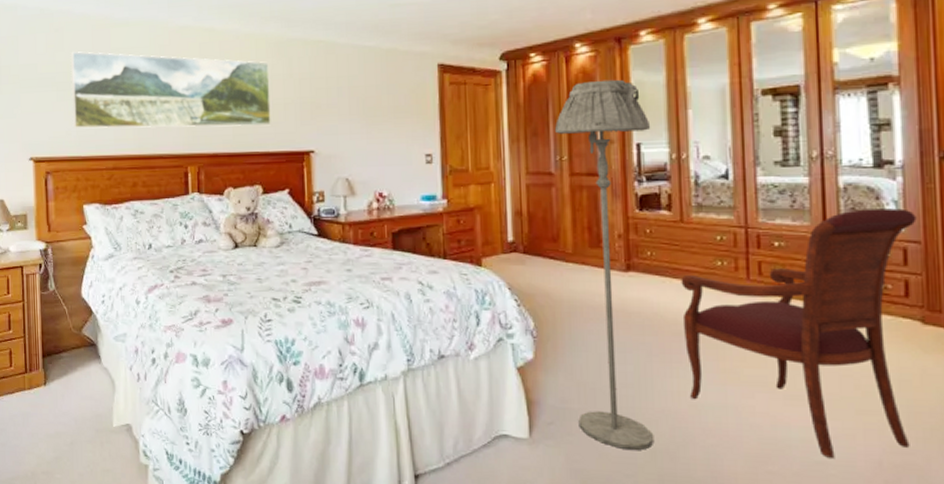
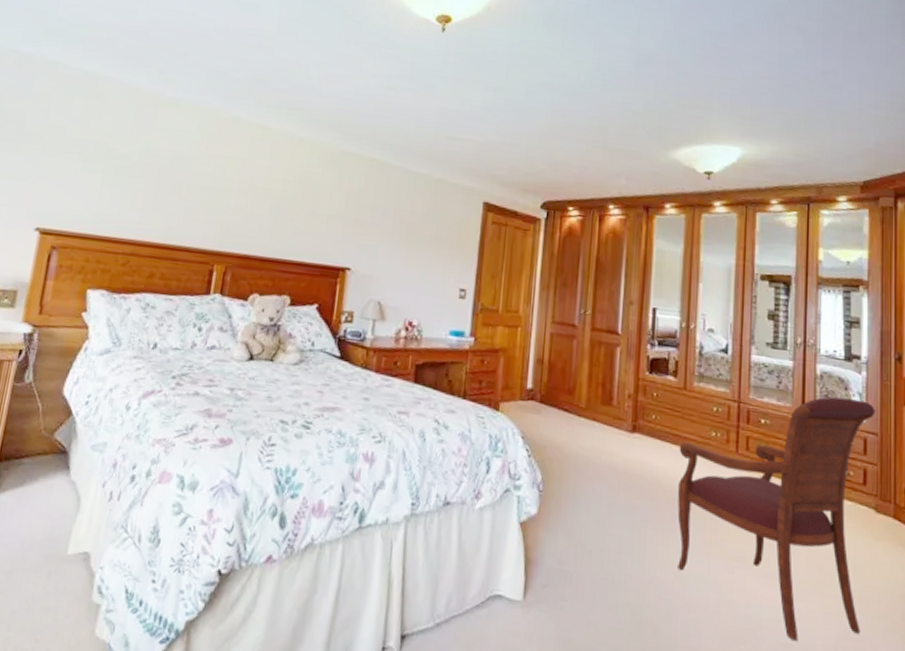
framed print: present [70,51,271,129] -> none [94,121,319,236]
floor lamp: present [554,79,653,450] -> none [572,242,667,621]

